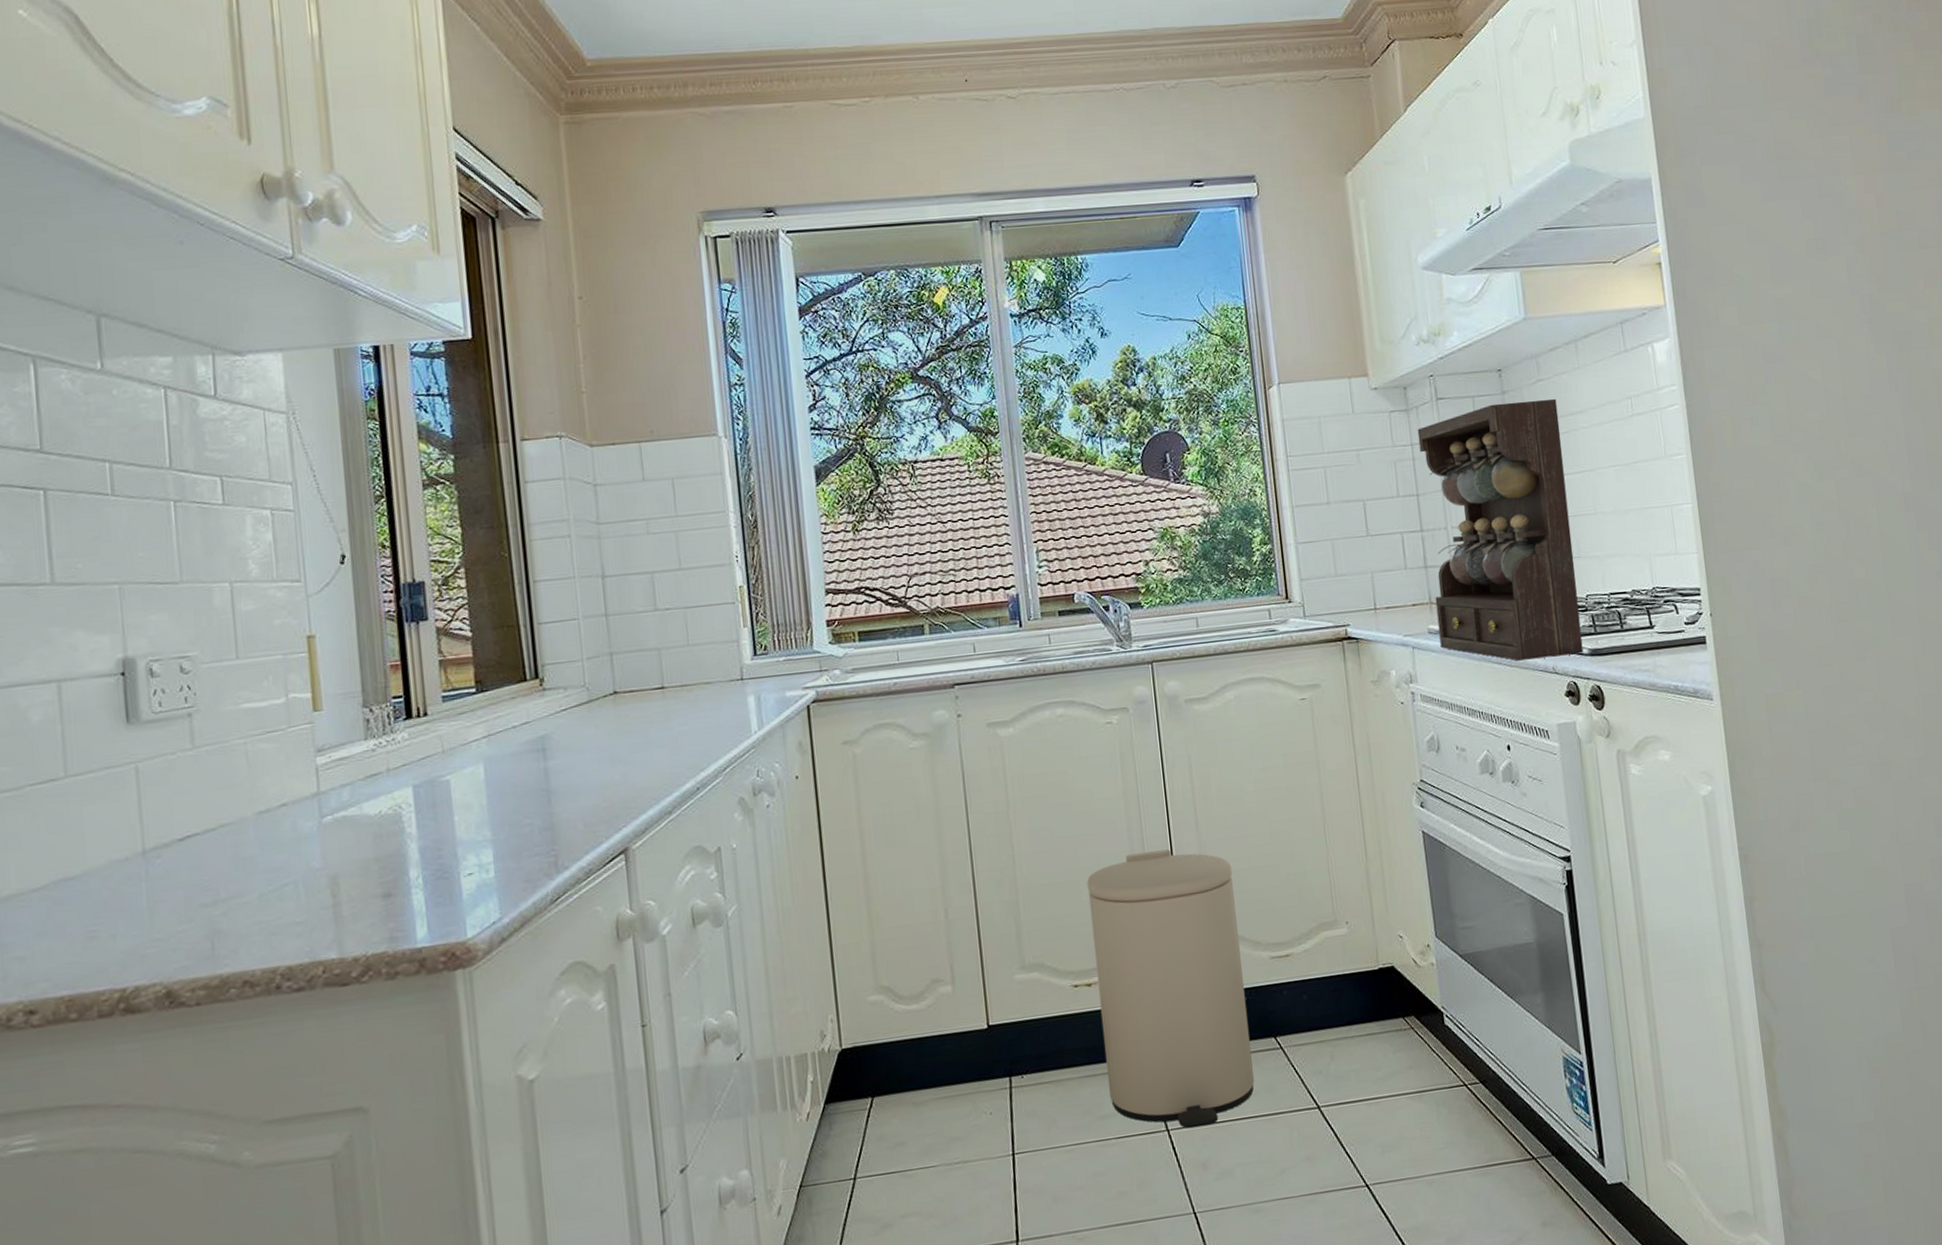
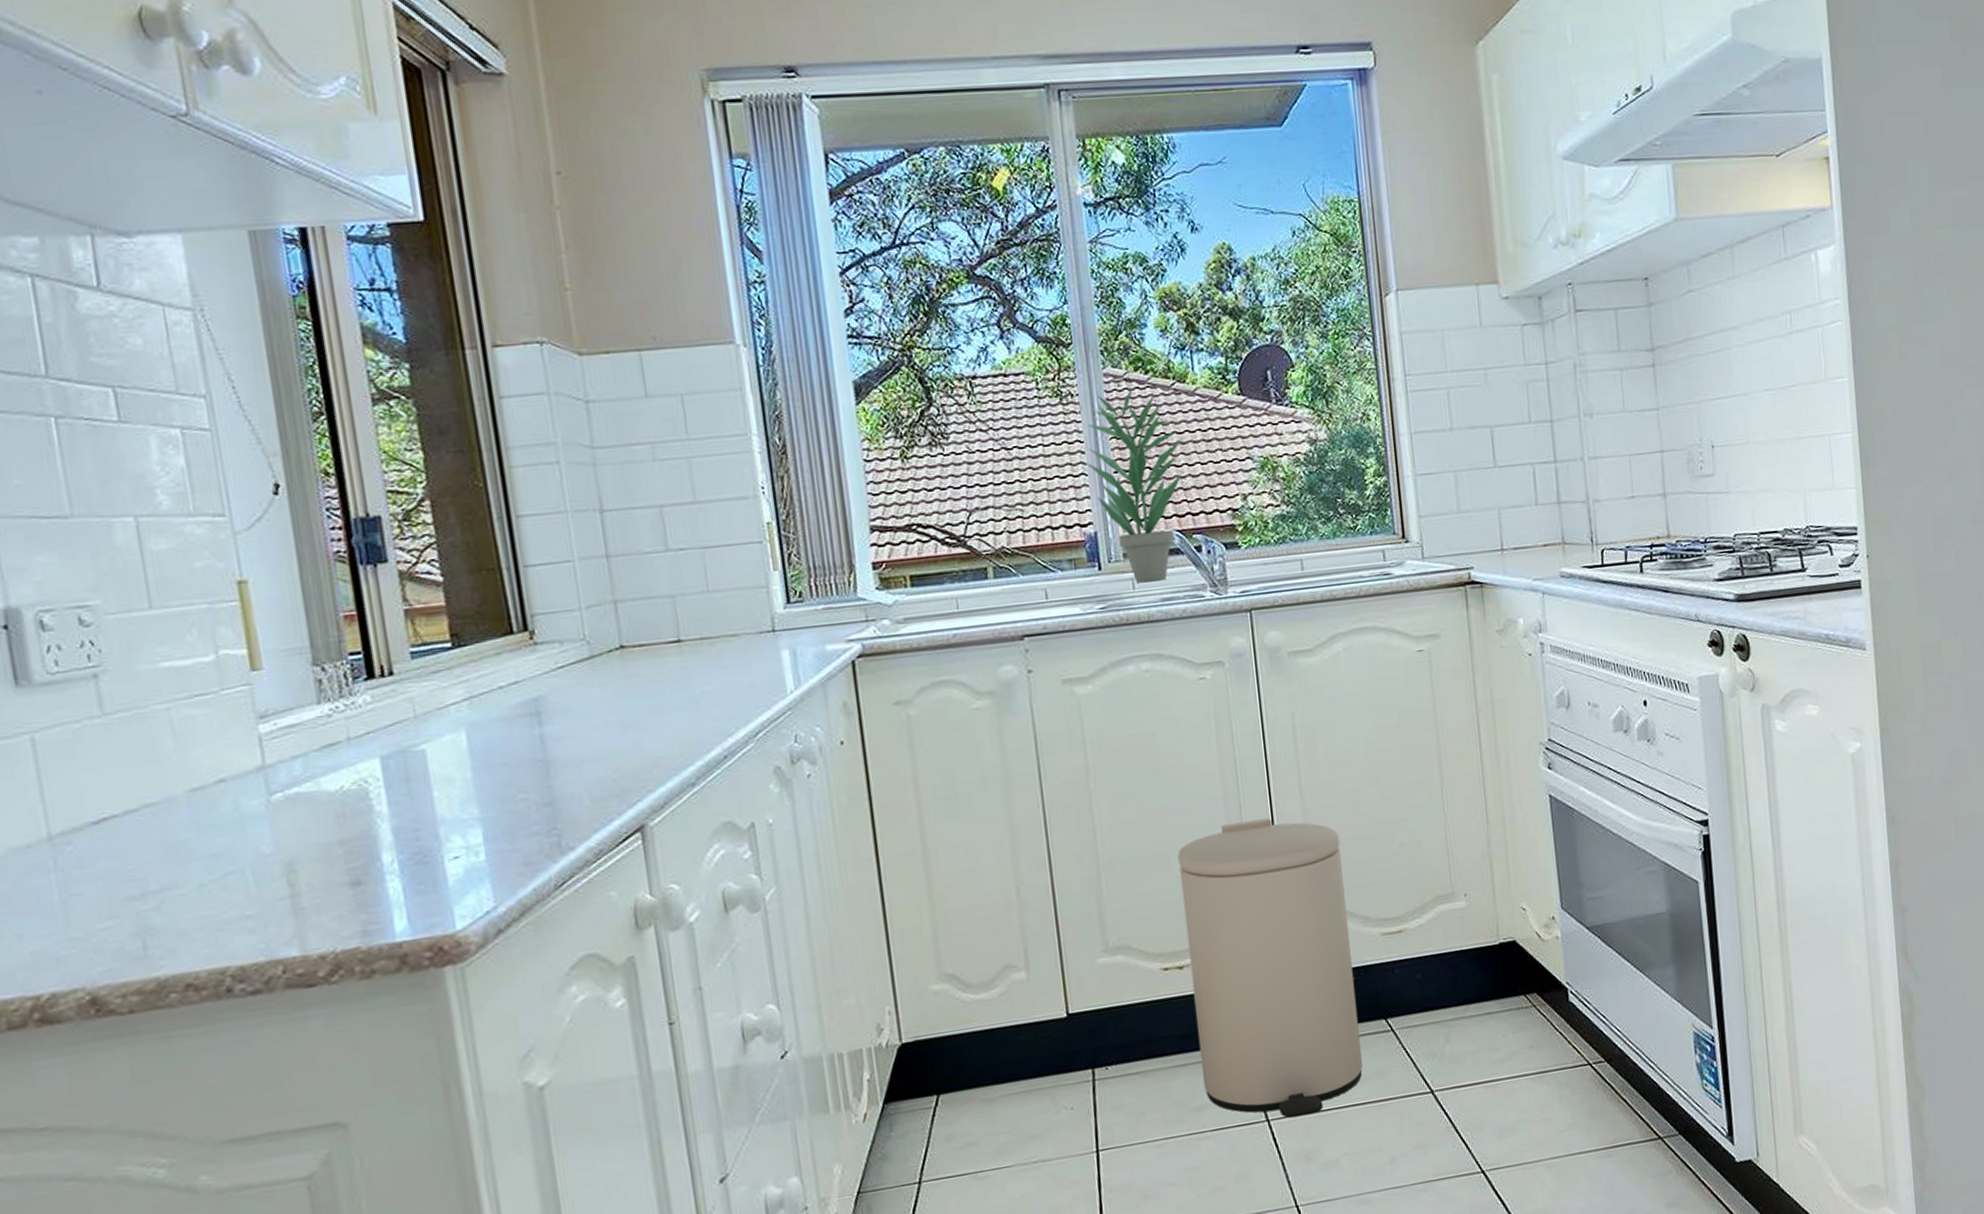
potted plant: none [1009,469,1094,639] -> present [1085,387,1184,583]
spice rack: present [1417,398,1584,661] -> none [1552,312,1729,608]

